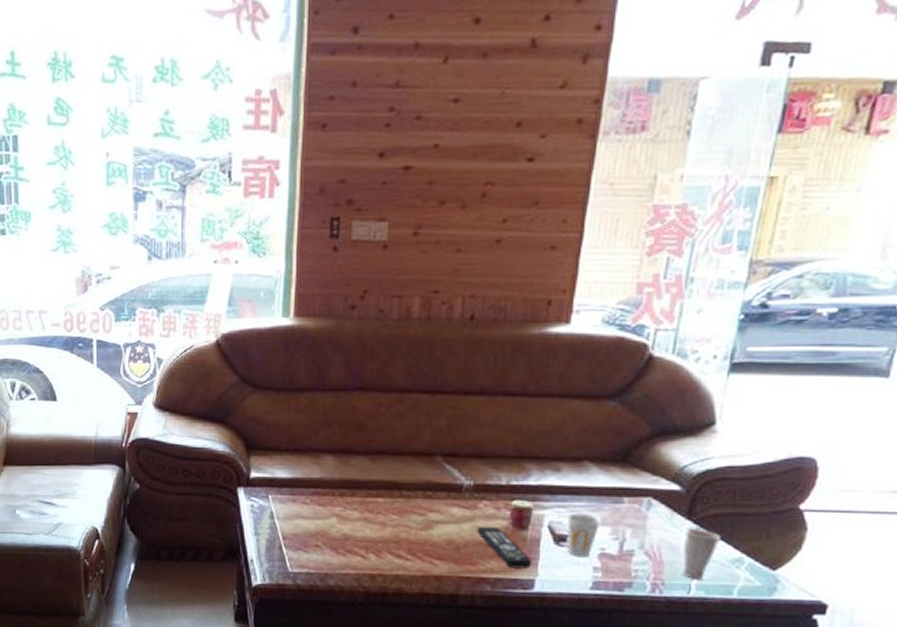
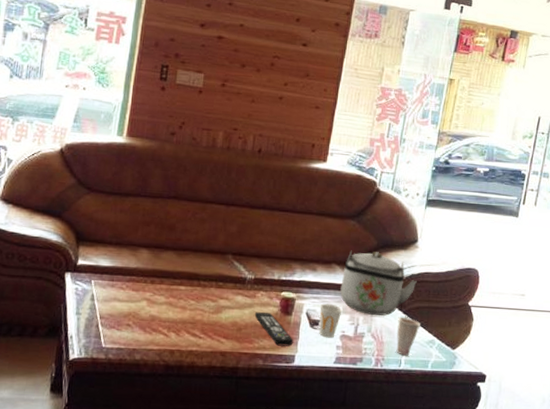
kettle: none [596,441,715,527] -> present [340,250,417,316]

